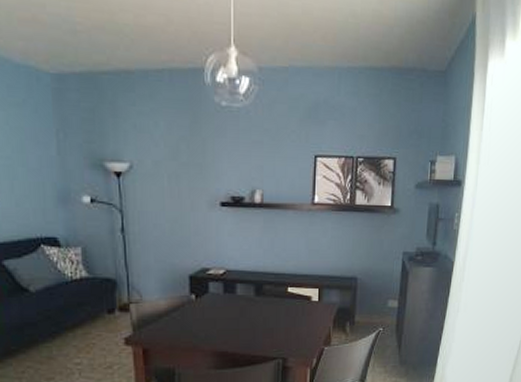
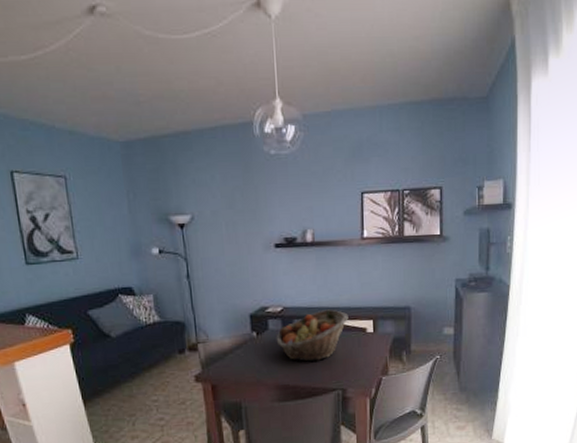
fruit basket: none [216,275,294,328] -> present [276,309,349,362]

